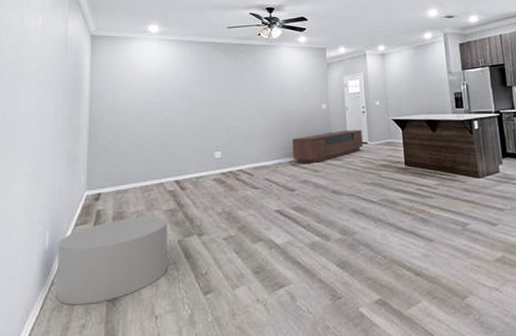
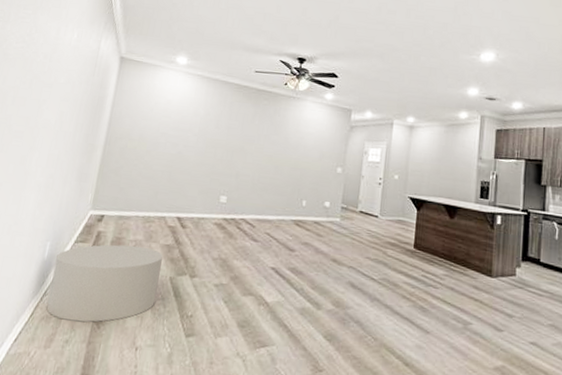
tv stand: present [292,129,363,164] -> none [298,197,375,228]

